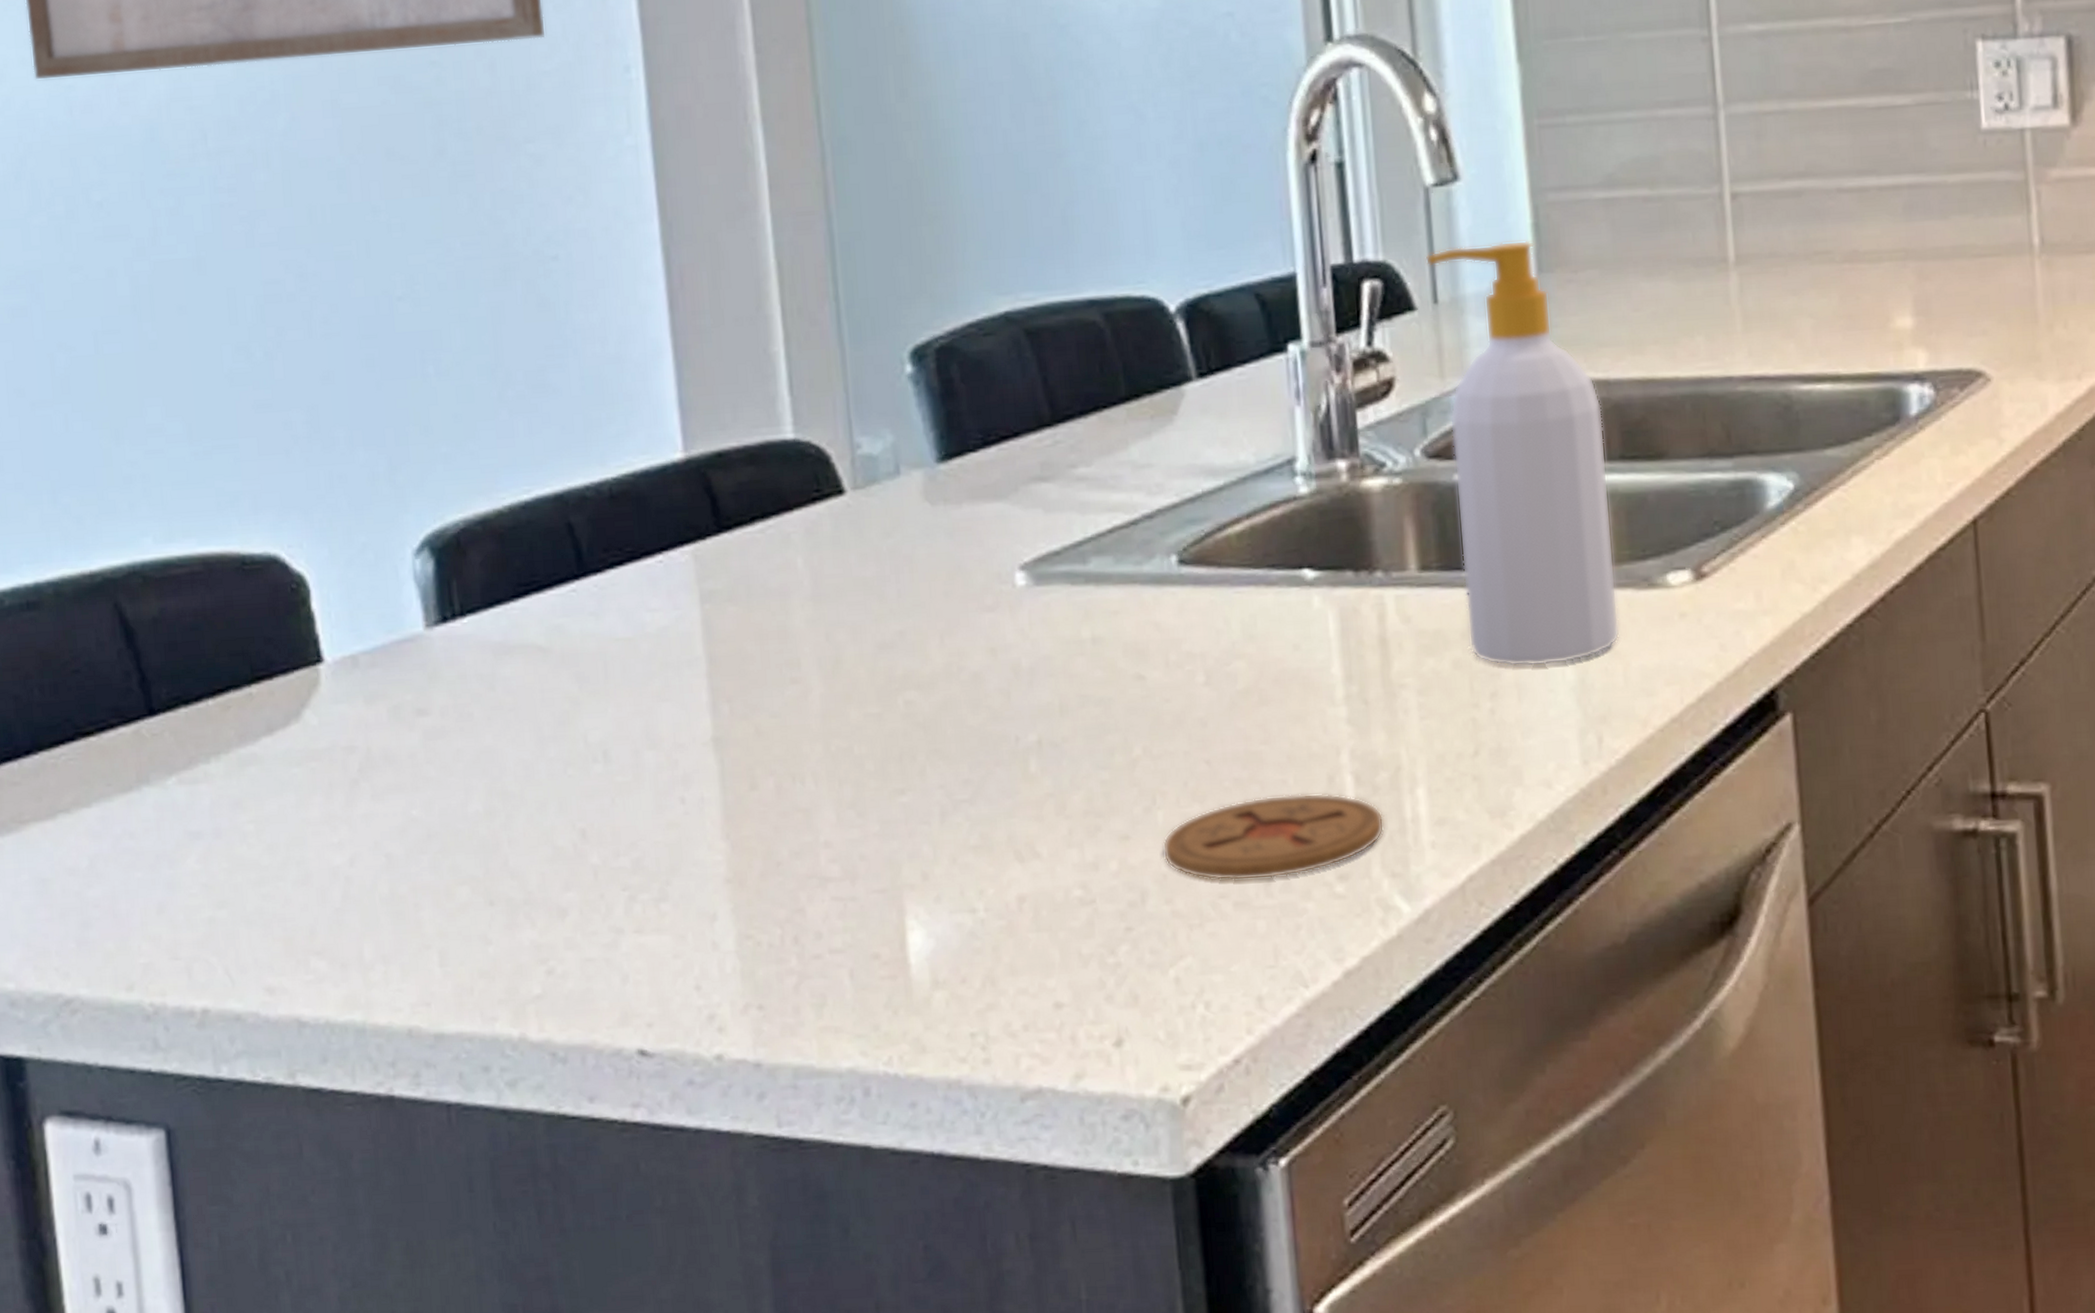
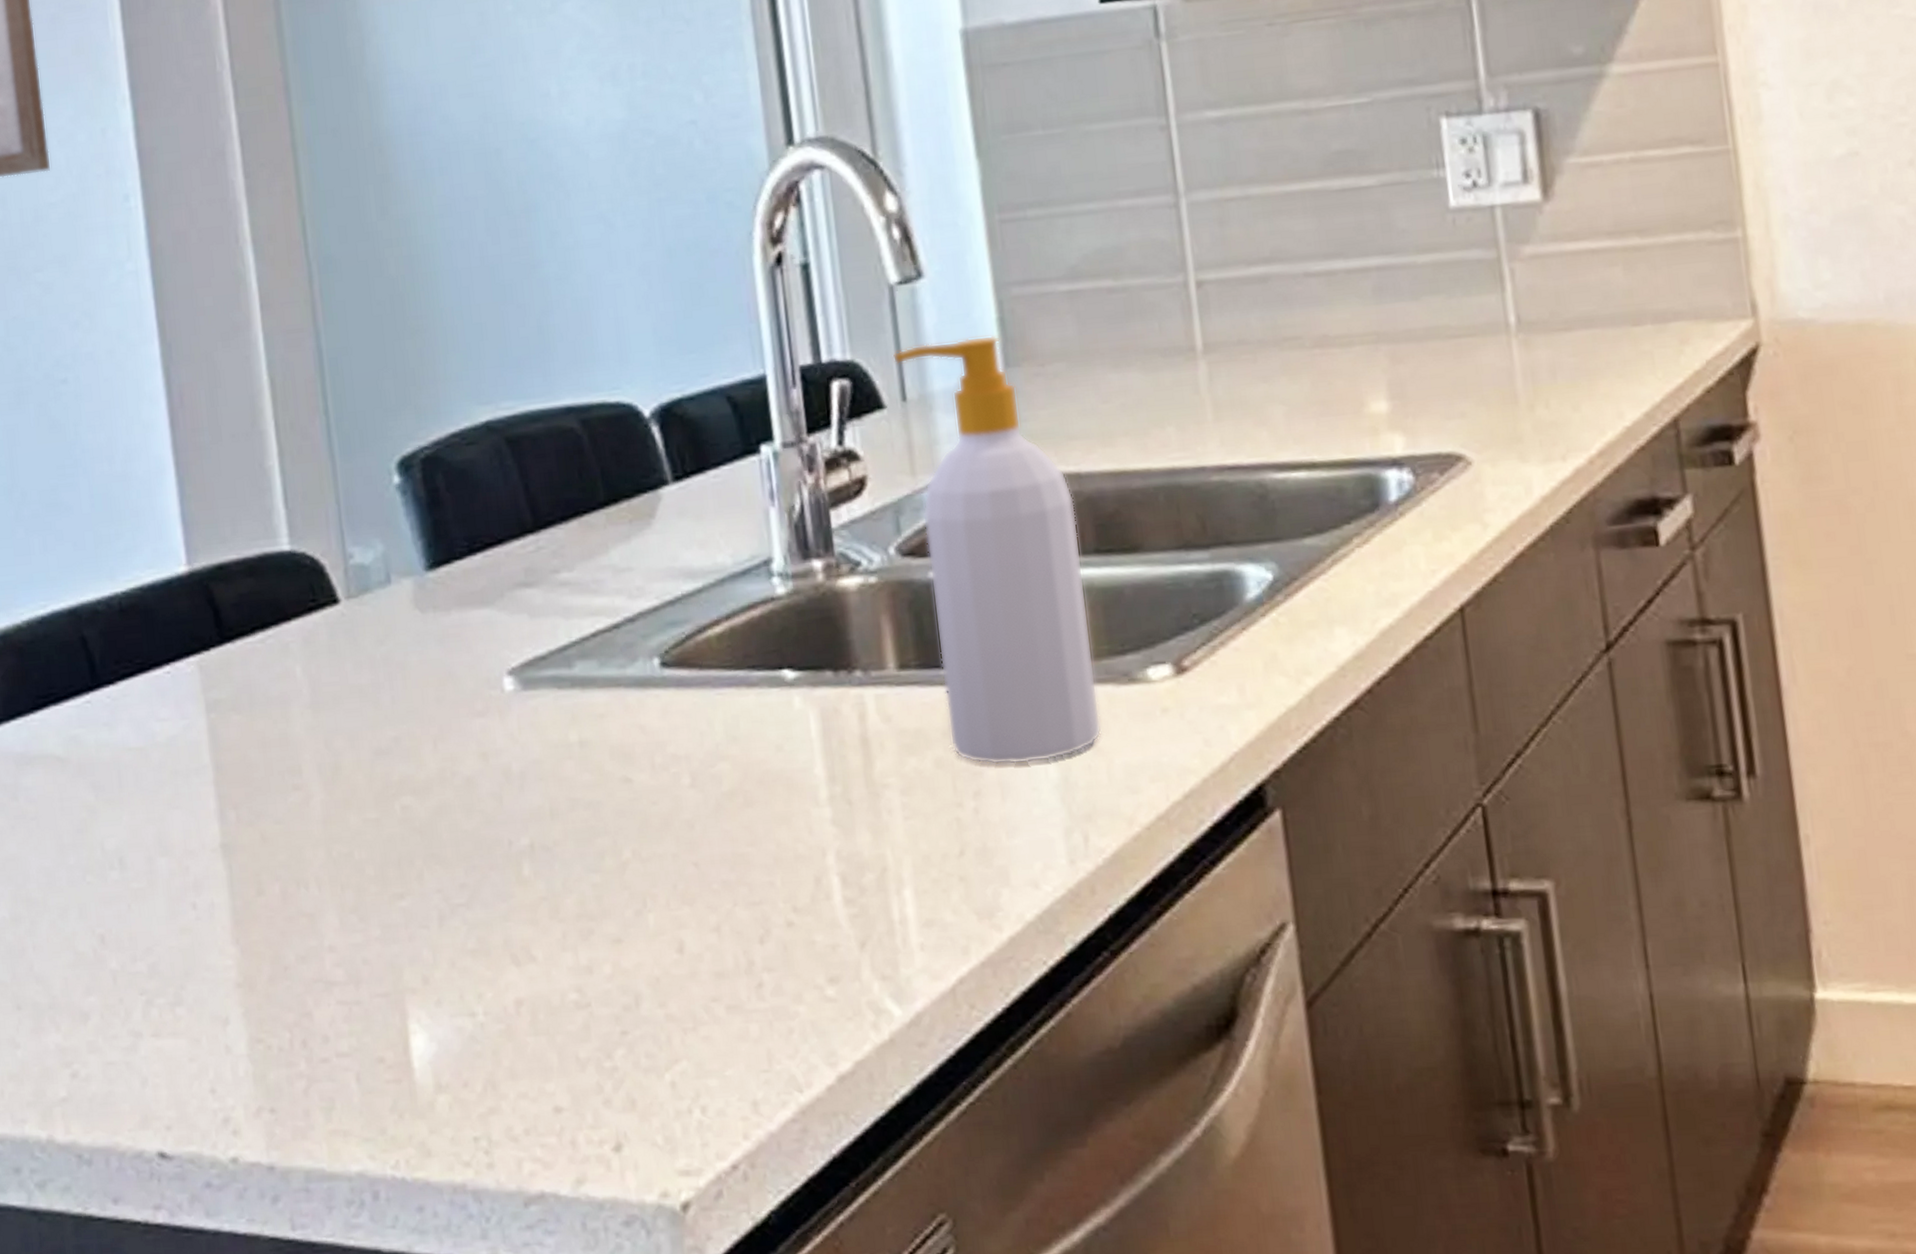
coaster: present [1162,793,1385,881] -> none [654,895,873,984]

